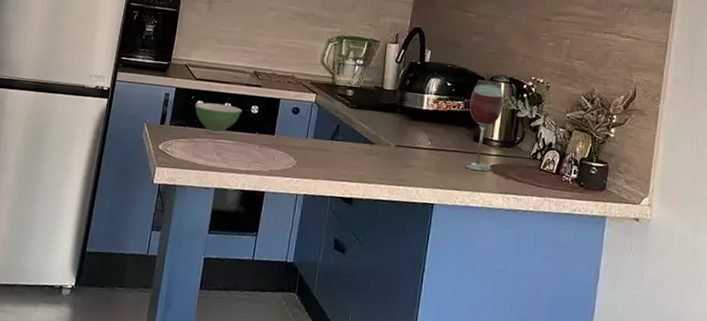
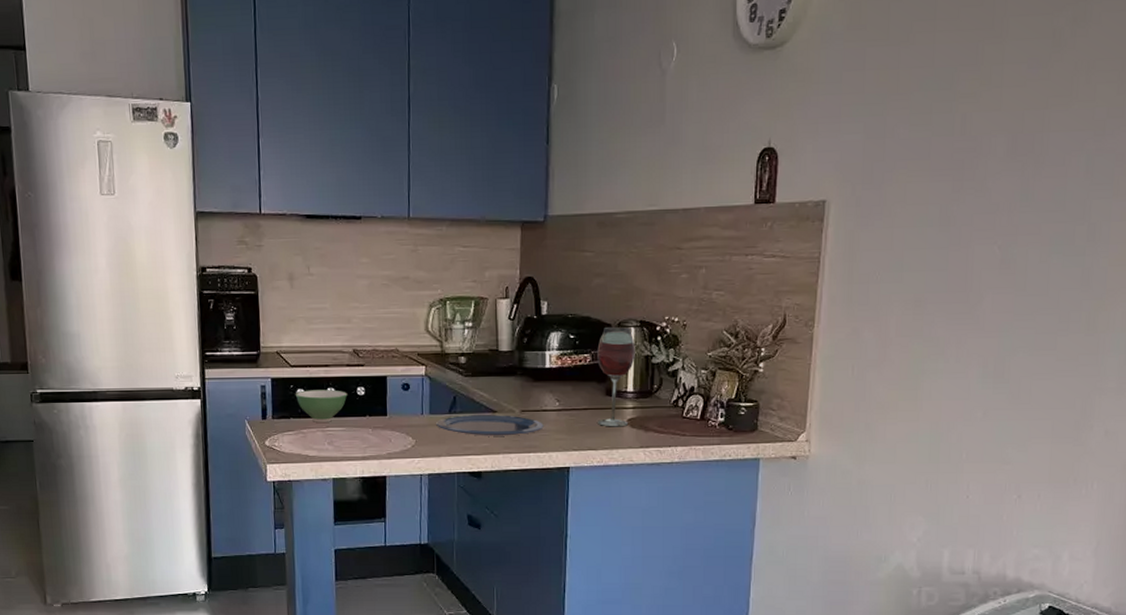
plate: none [318,142,415,168] -> present [436,414,544,436]

